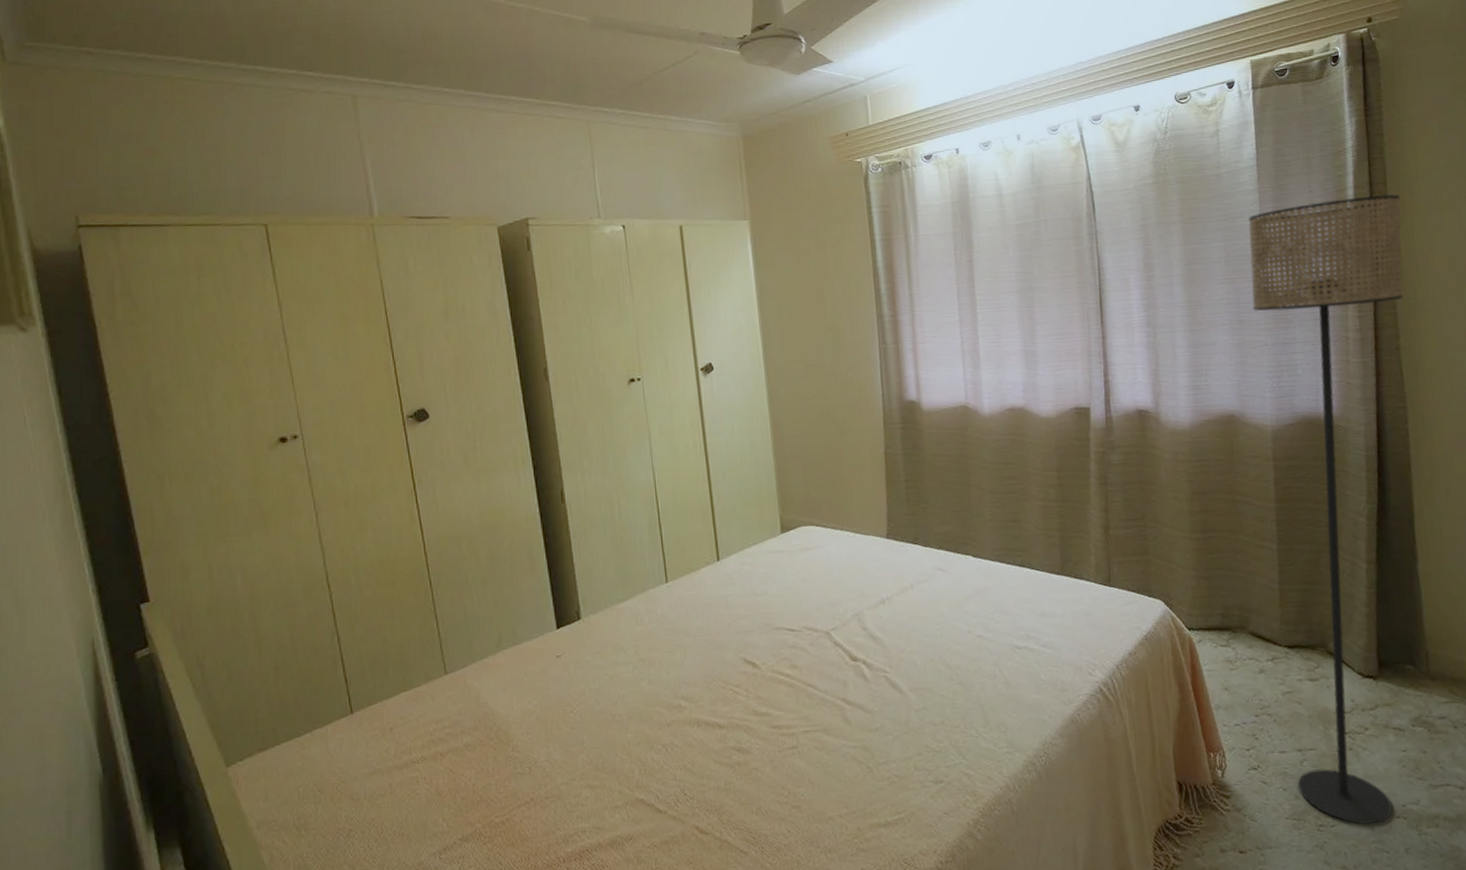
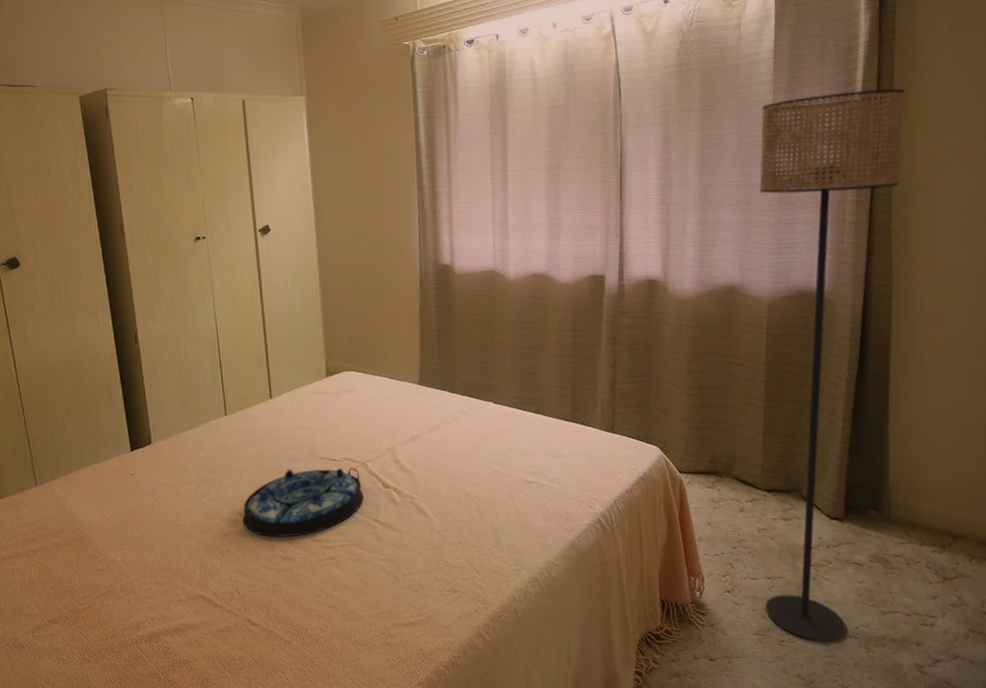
serving tray: none [688,638,829,726] -> present [242,467,364,538]

